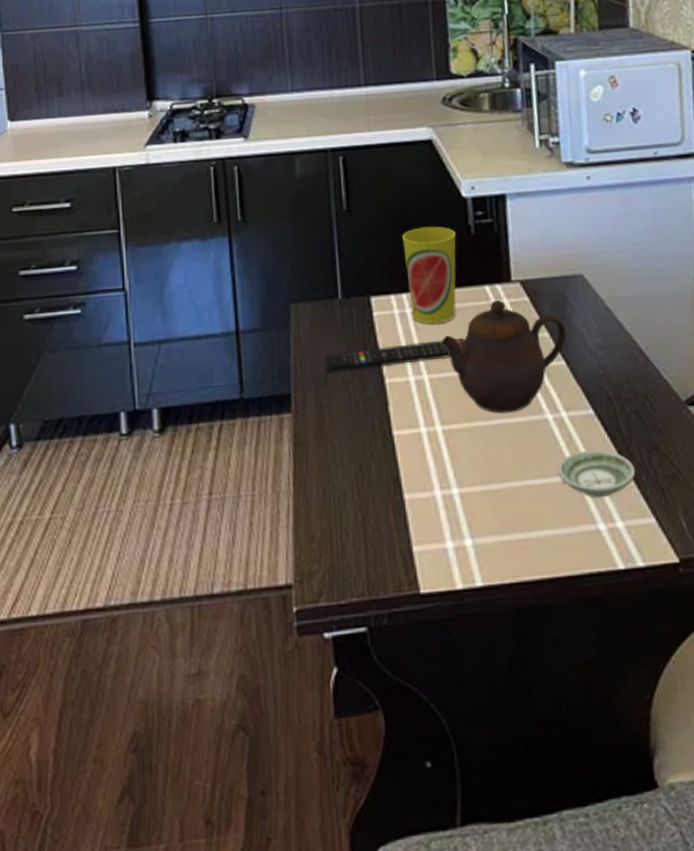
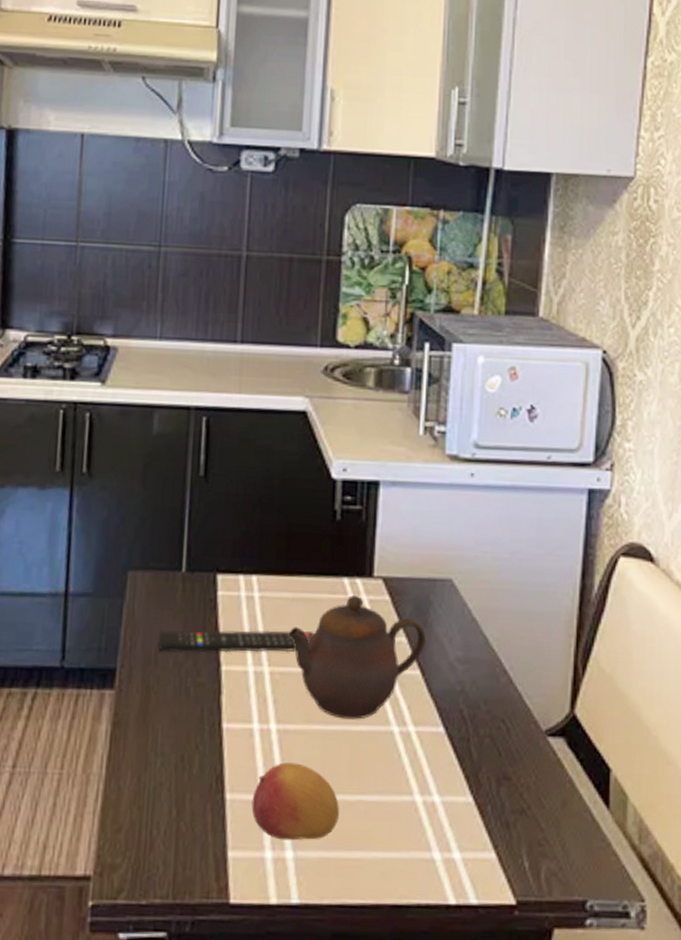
cup: present [402,226,456,324] -> none [260,505,319,613]
fruit: none [428,458,509,530] -> present [251,762,339,841]
saucer: present [558,449,636,498] -> none [397,770,482,824]

